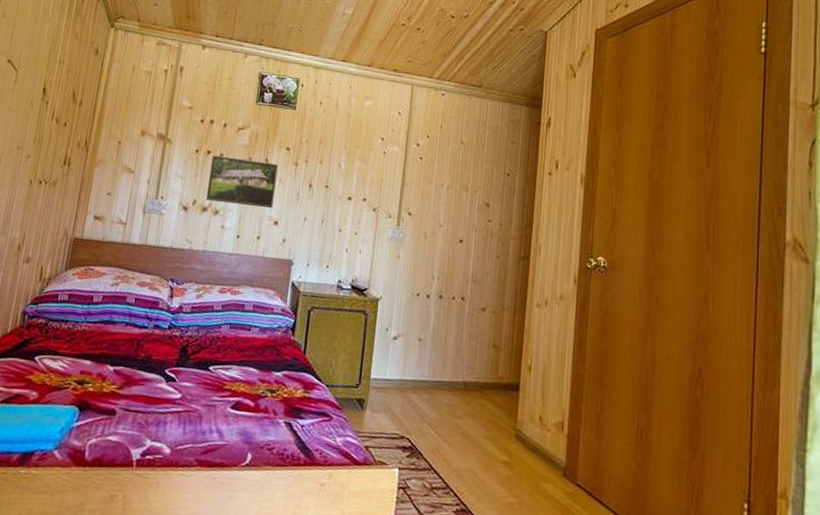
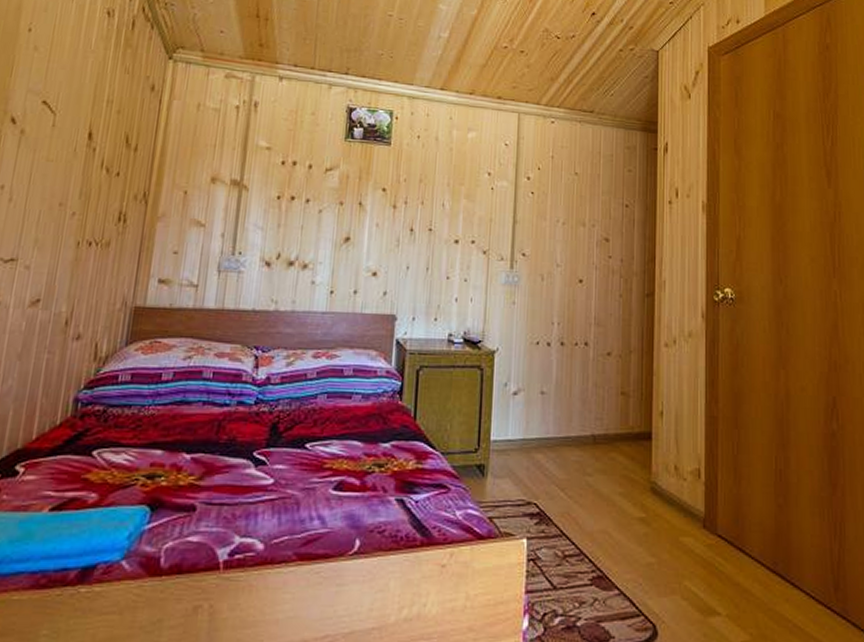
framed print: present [206,155,278,209] -> none [291,201,374,259]

